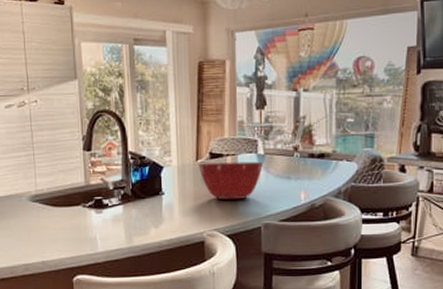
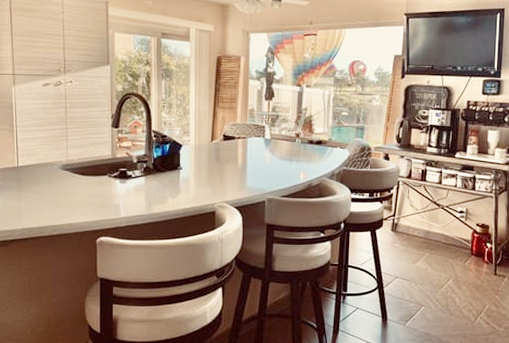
mixing bowl: present [198,161,264,199] -> none [212,143,270,176]

